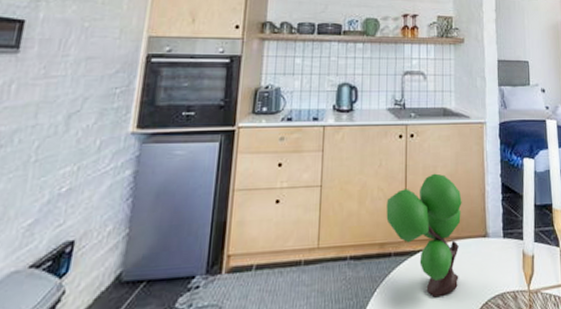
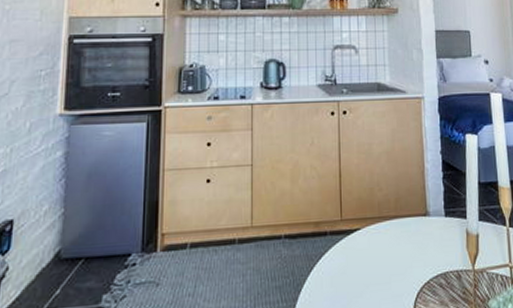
plant: present [386,173,462,298] -> none [320,151,400,277]

